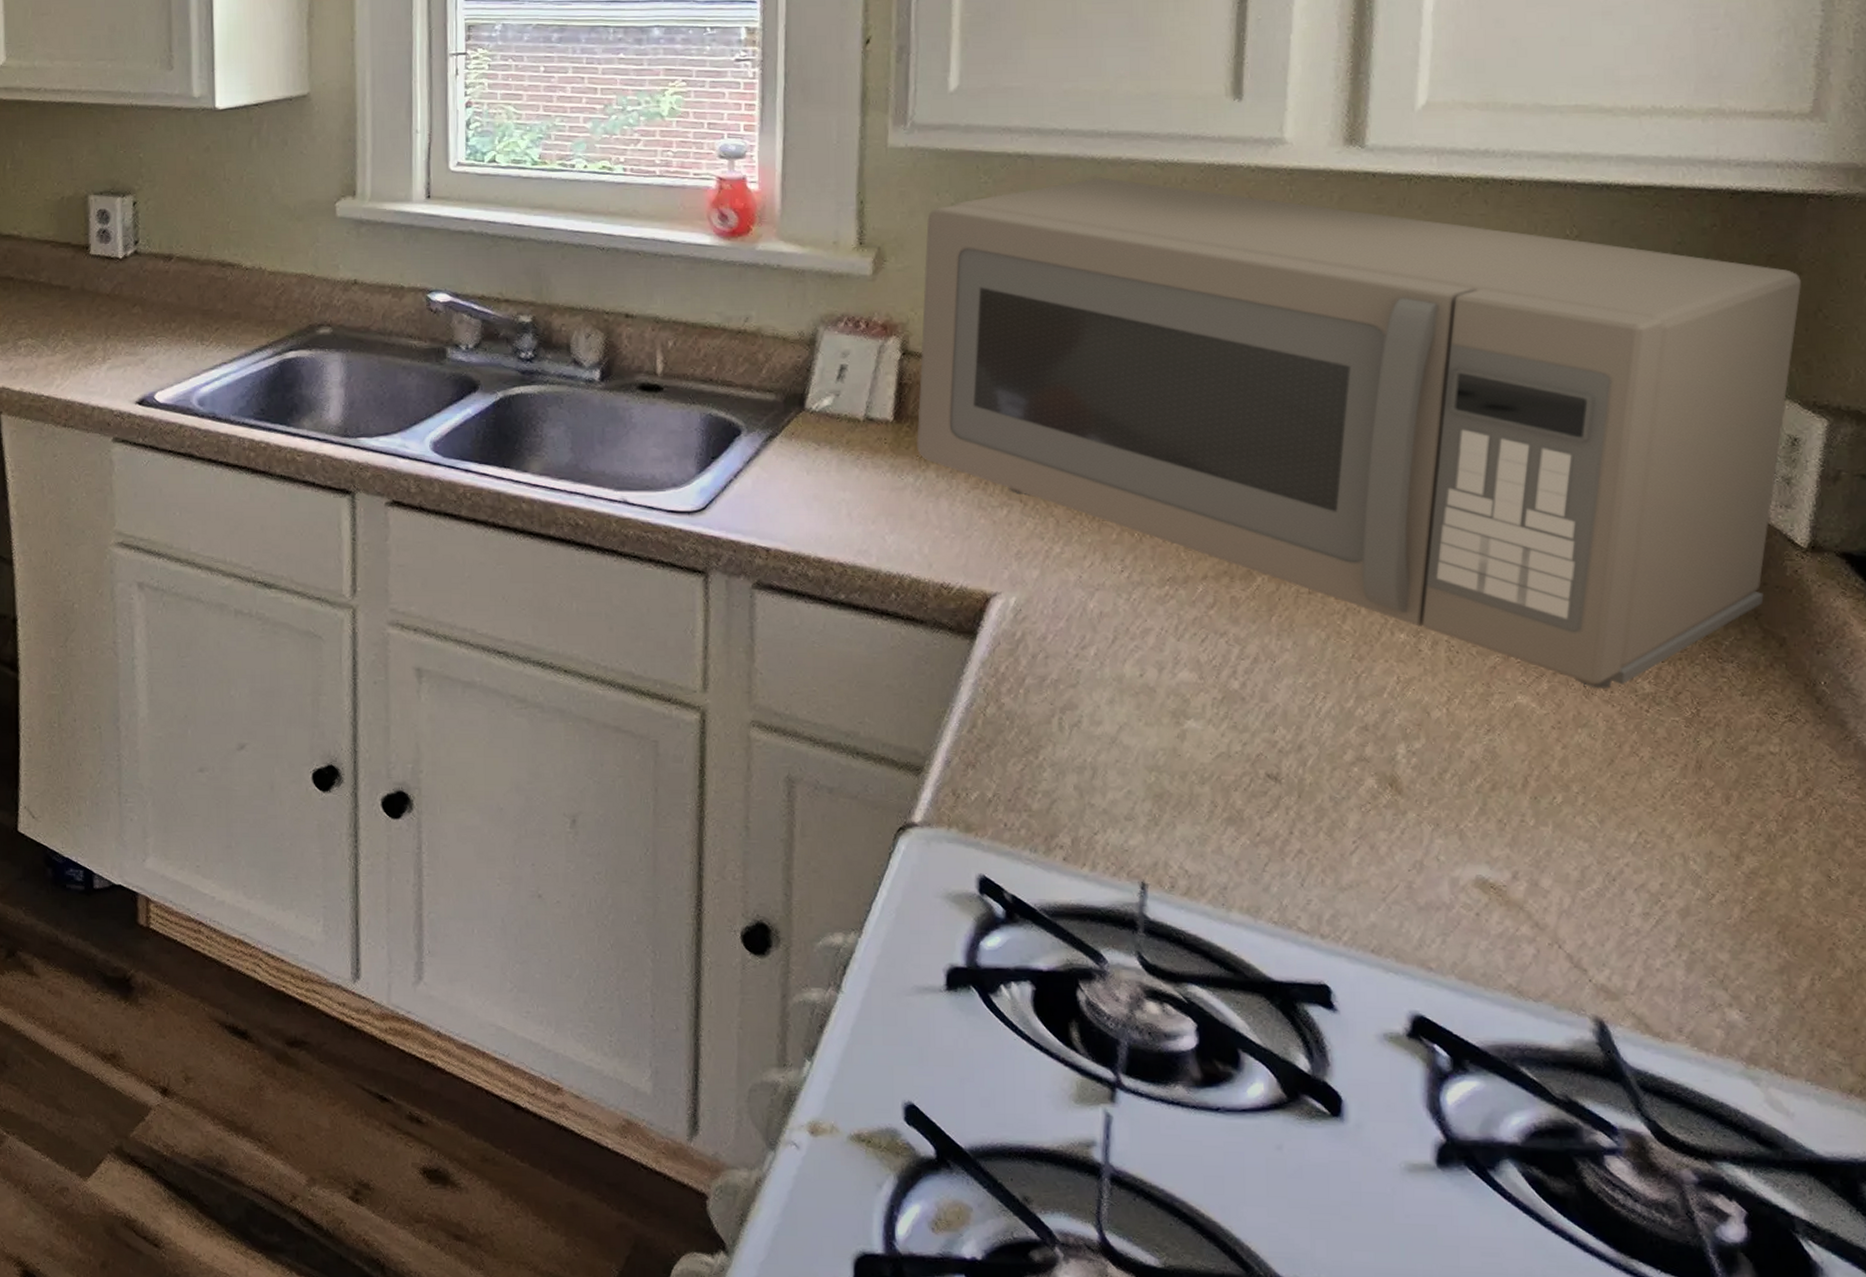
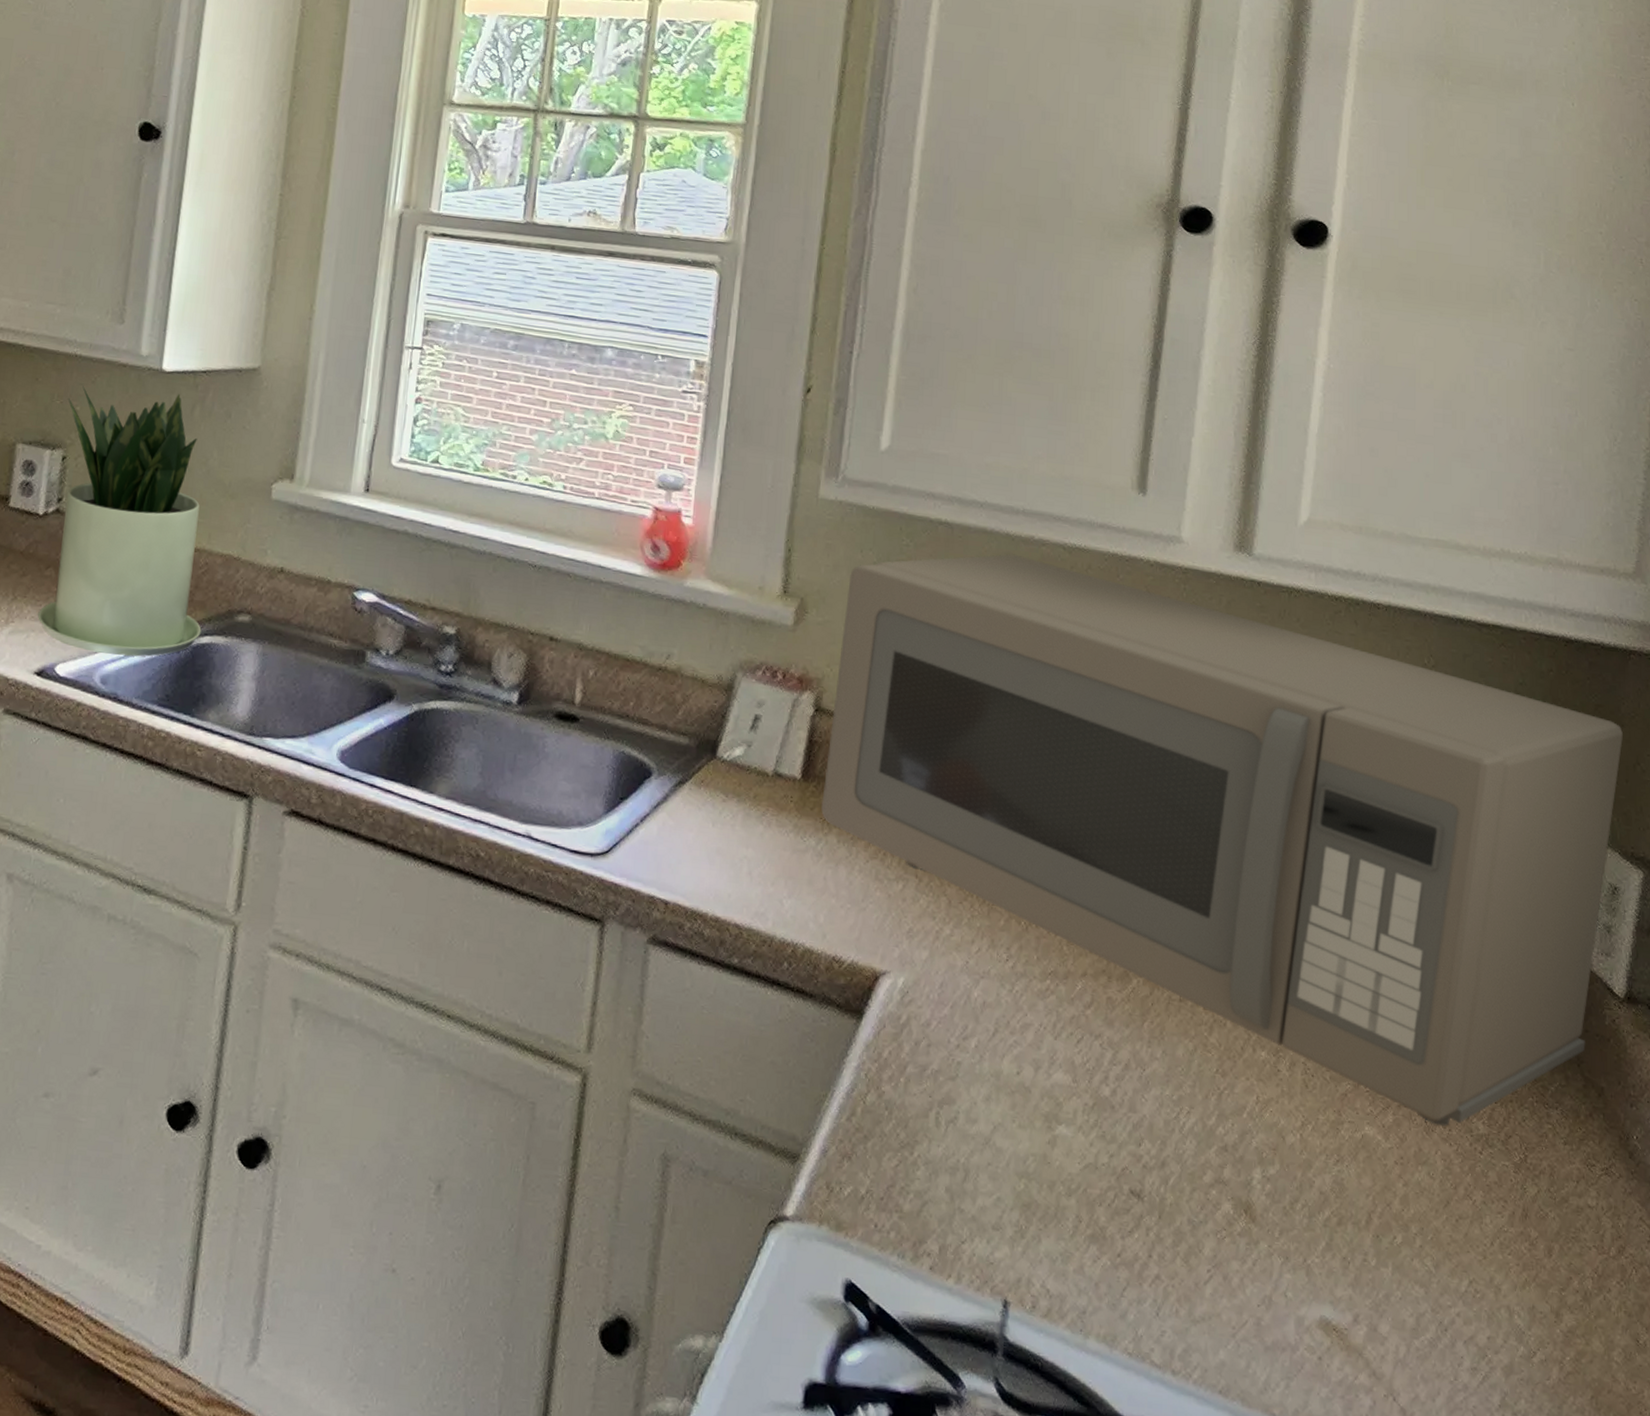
planter: none [130,129,286,379] -> present [38,386,202,657]

